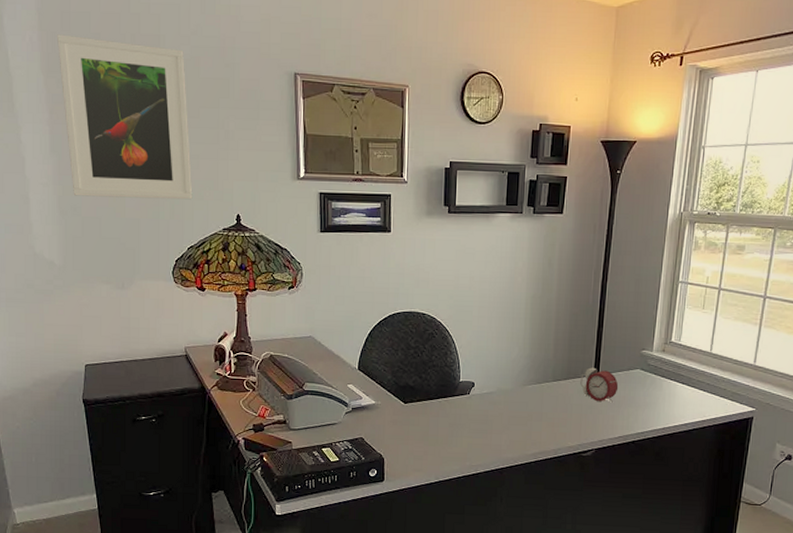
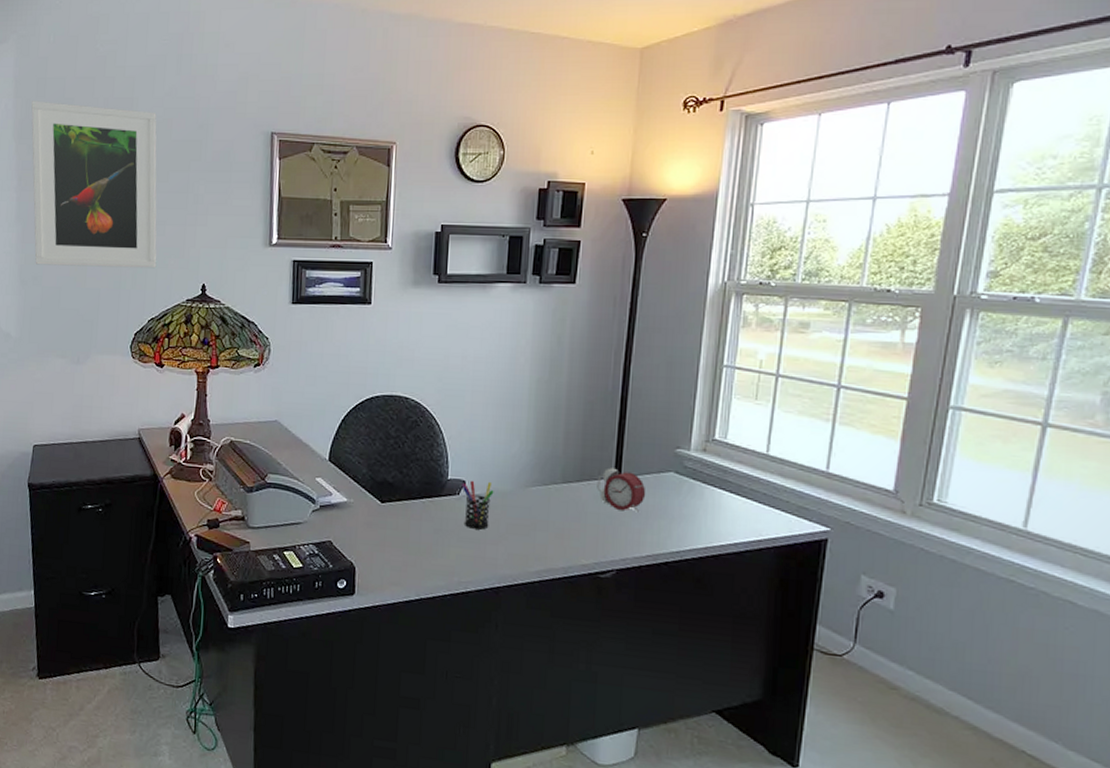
pen holder: none [471,381,498,422] -> present [461,480,494,530]

